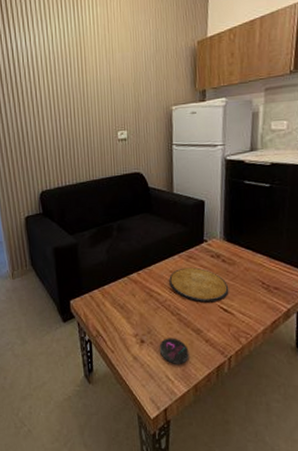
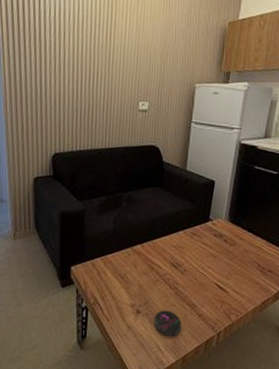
plate: present [169,267,229,303] -> none [171,244,227,279]

